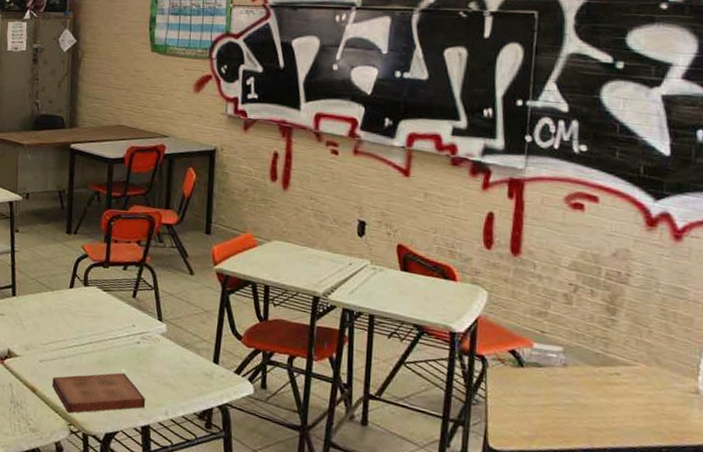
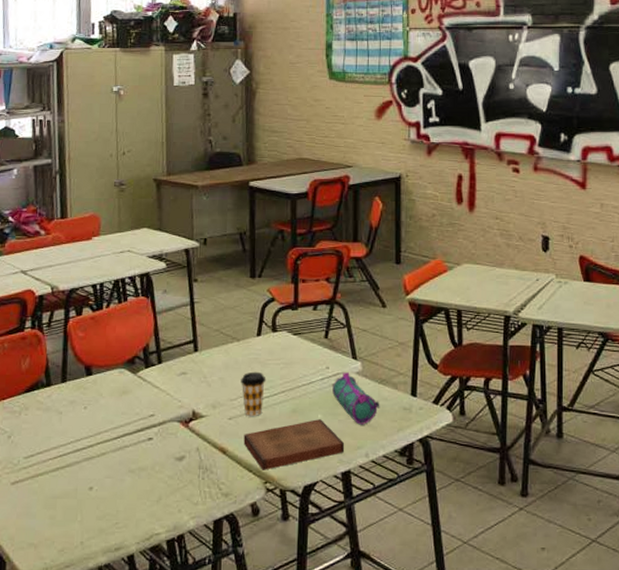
coffee cup: none [52,320,76,363] -> present [241,371,266,417]
pencil case: none [137,332,182,385] -> present [332,372,380,425]

